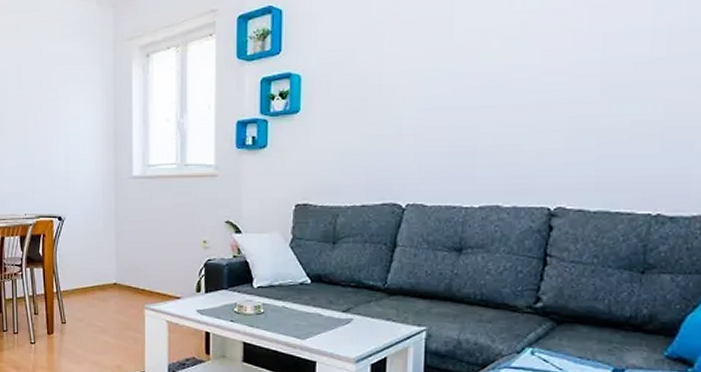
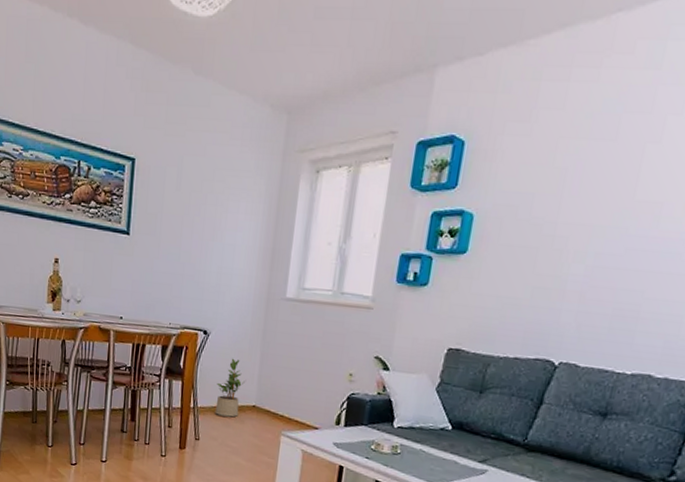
potted plant: none [76,240,103,297] -> present [215,358,245,418]

